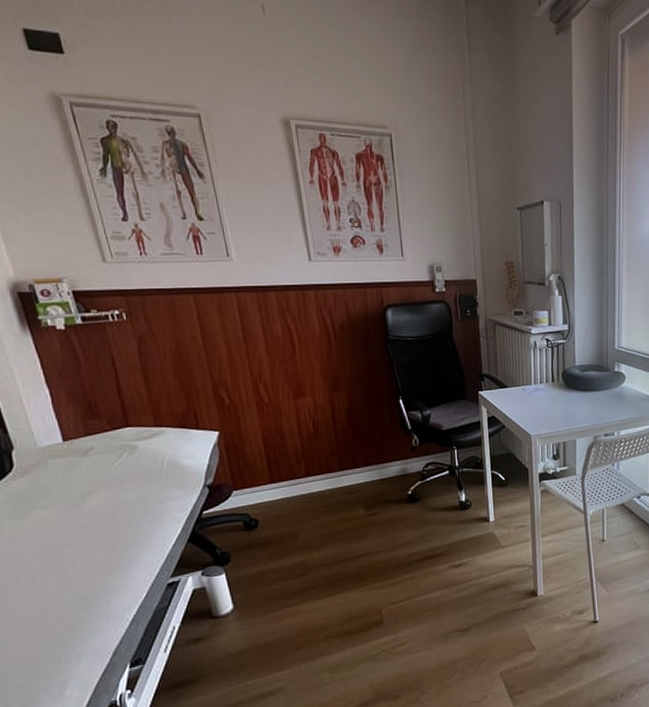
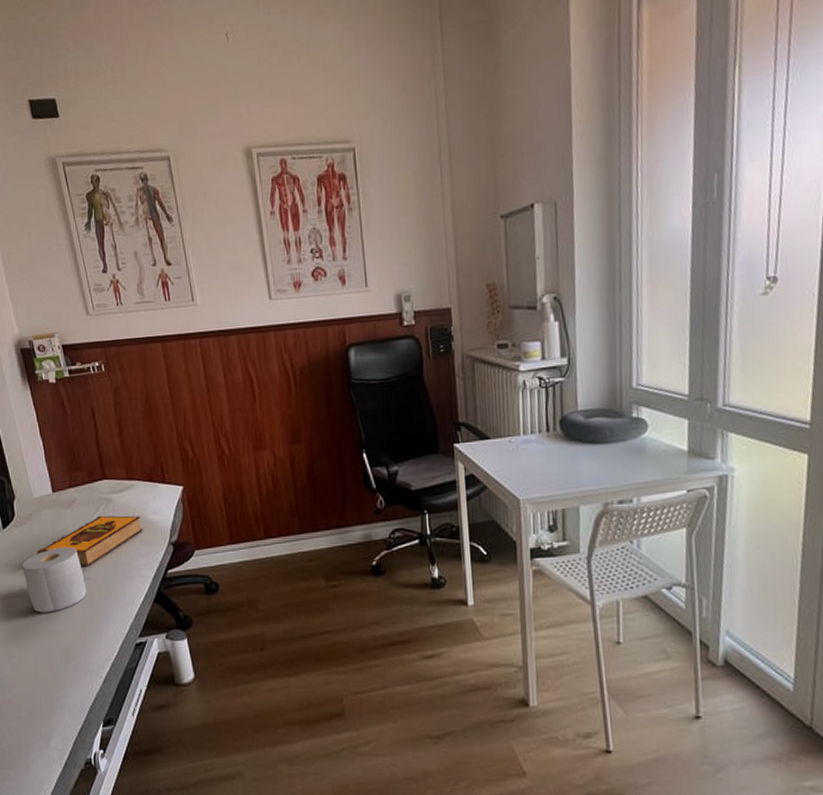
paper towel roll: none [24,495,108,564] -> present [22,546,87,613]
hardback book: none [44,461,175,514] -> present [37,515,143,567]

